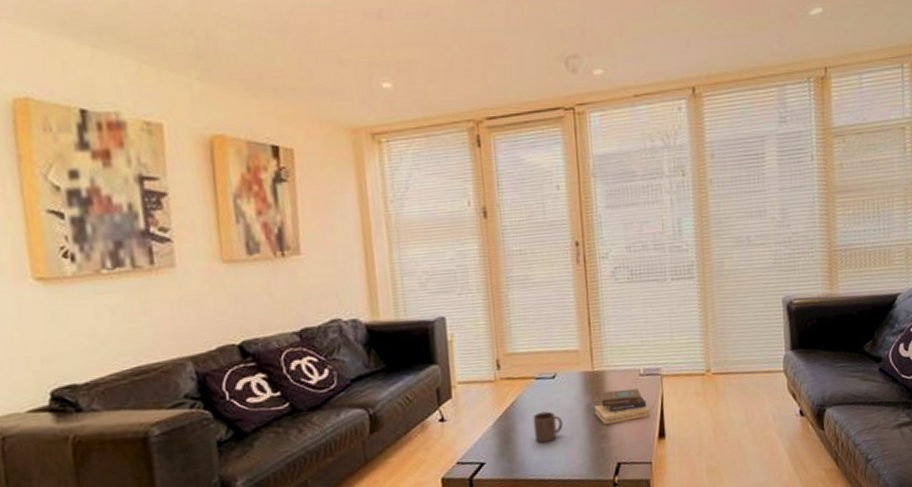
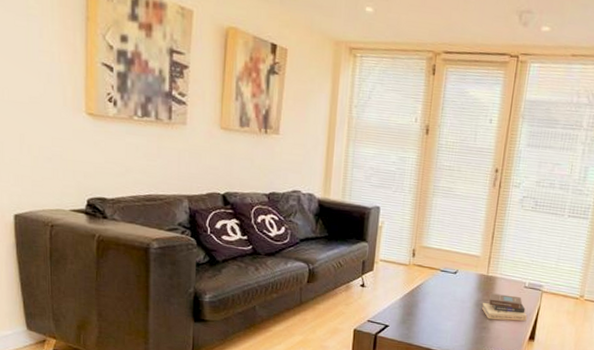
mug: present [532,411,564,443] -> none [431,297,456,322]

